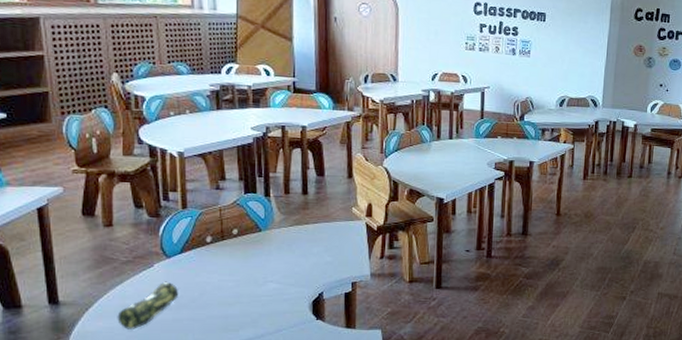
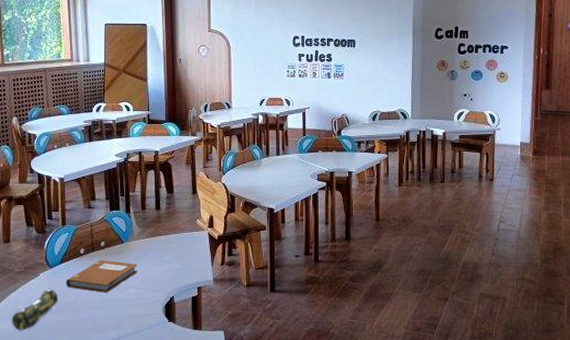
notebook: none [188,249,279,287] -> present [66,259,137,293]

